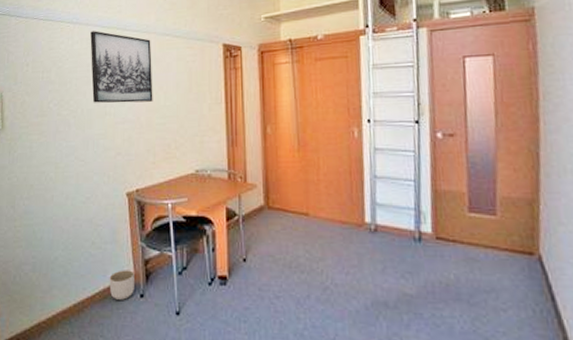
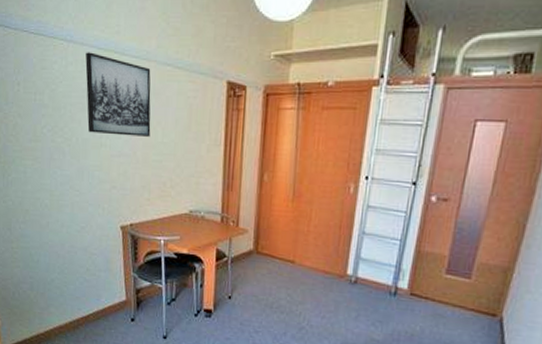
planter: present [109,270,134,300] -> none [102,296,126,322]

